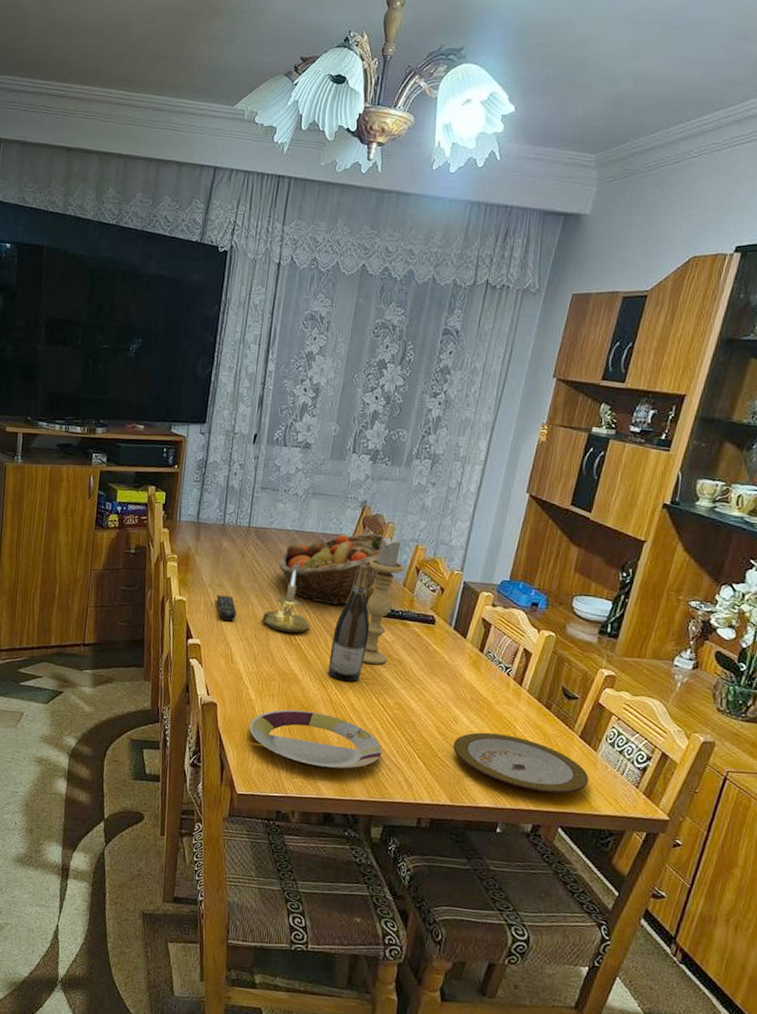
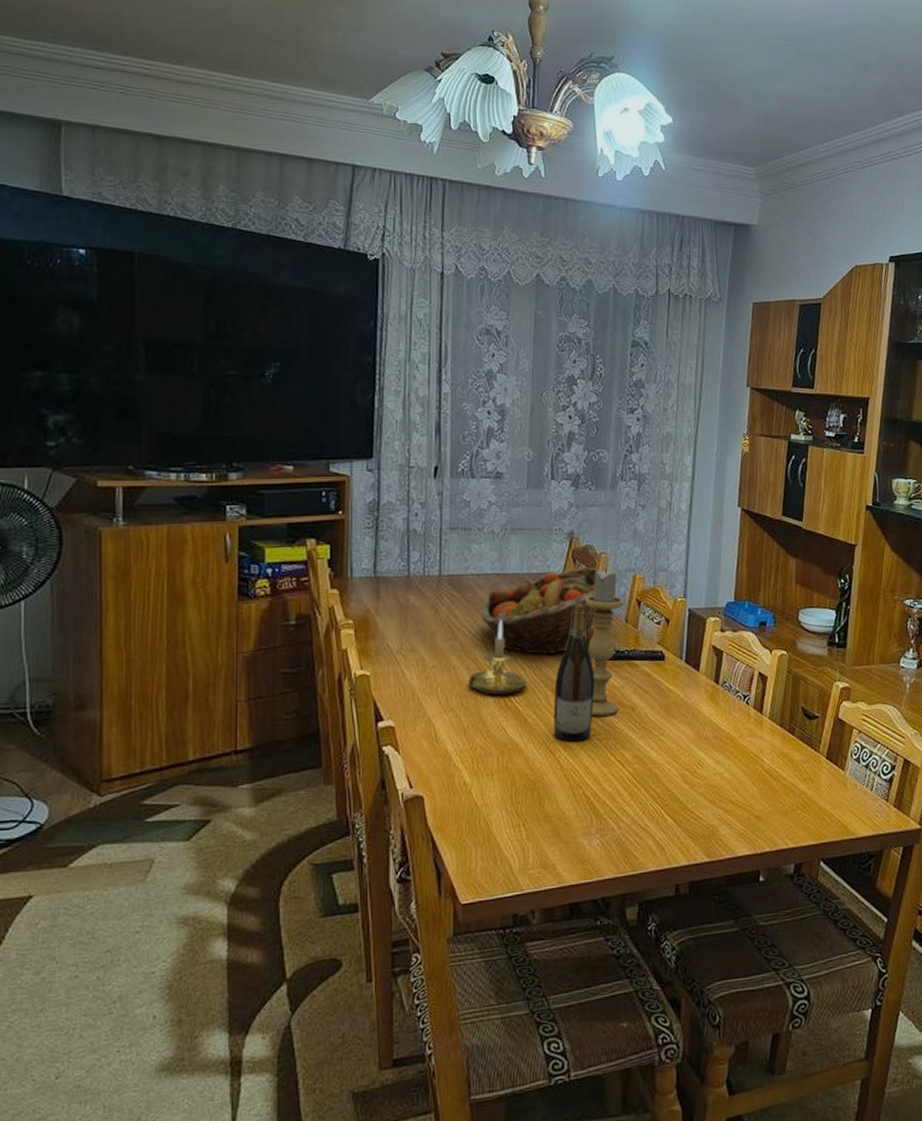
remote control: present [216,595,237,621] -> none [409,661,436,692]
plate: present [249,709,383,770] -> none [467,784,627,852]
plate: present [453,732,589,794] -> none [702,769,842,827]

